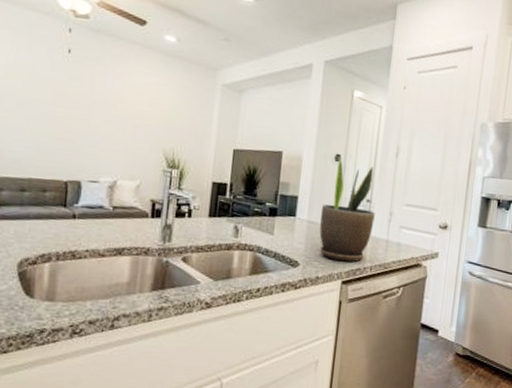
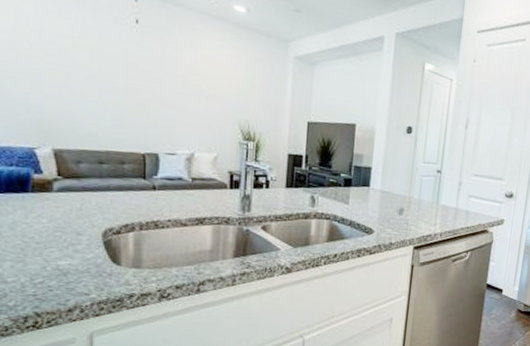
potted plant: present [319,157,375,263] -> none [392,130,445,229]

